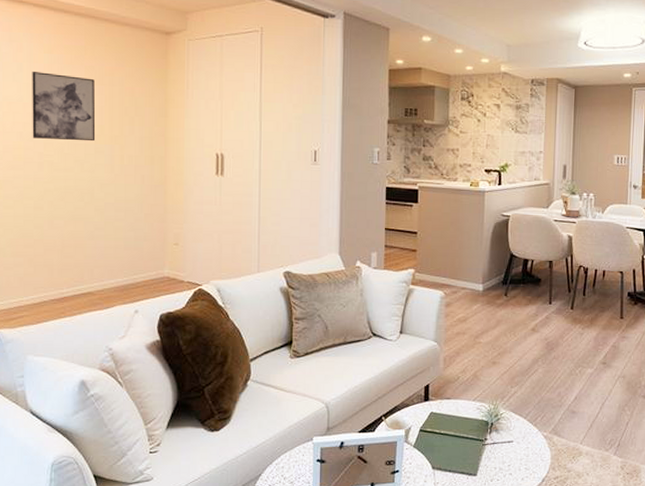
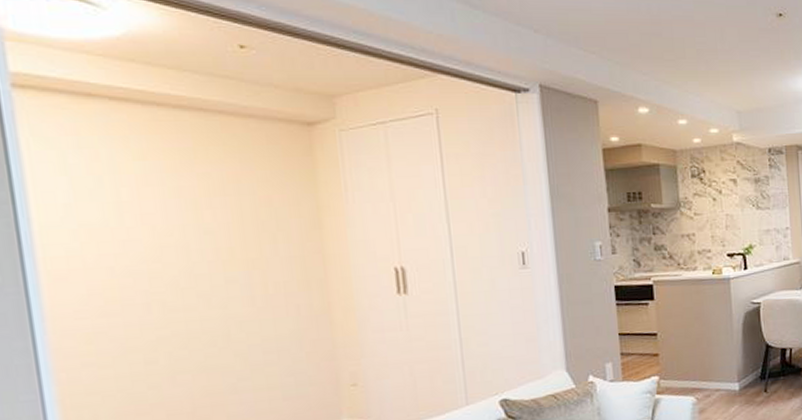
wall art: present [32,72,96,142] -> none [118,185,224,273]

